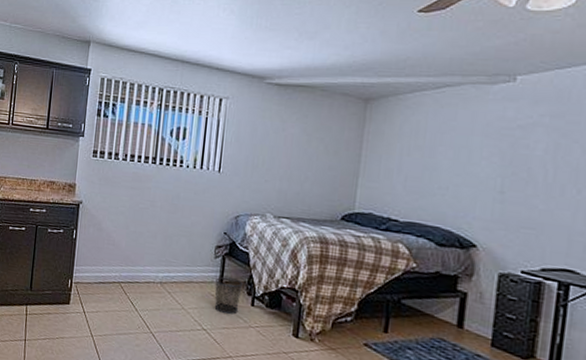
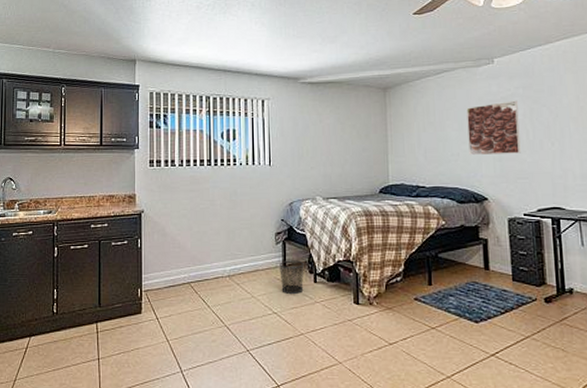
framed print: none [462,130,540,198] -> present [466,100,521,155]

